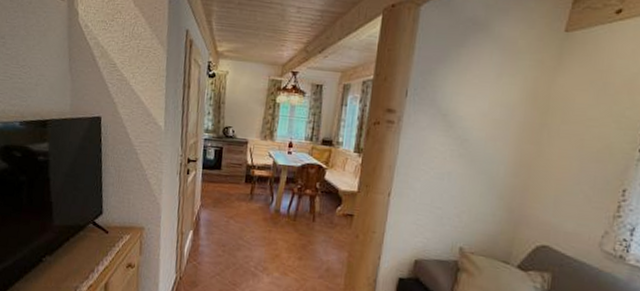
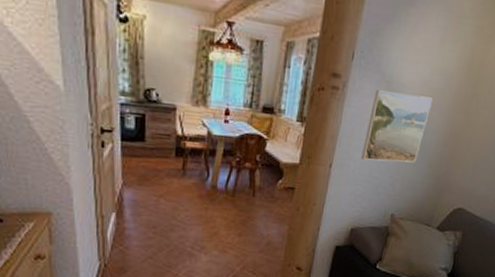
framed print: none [421,123,495,194] -> present [361,90,433,163]

